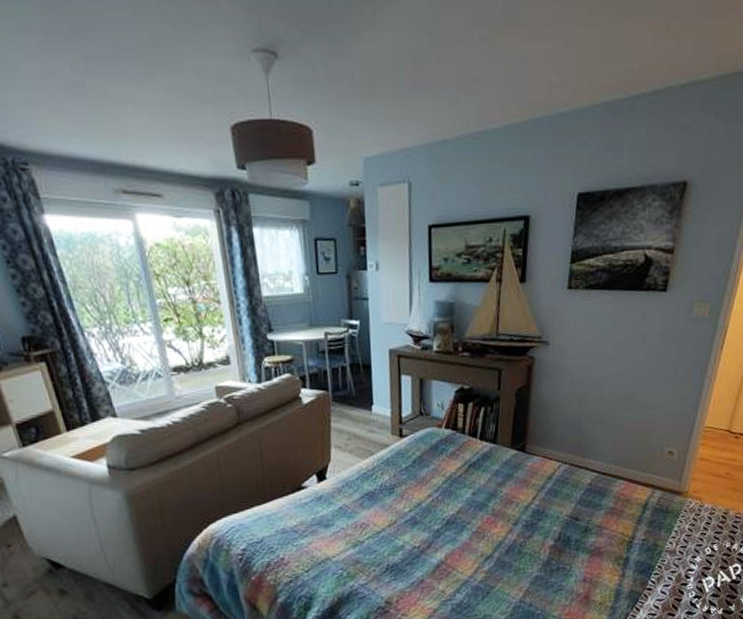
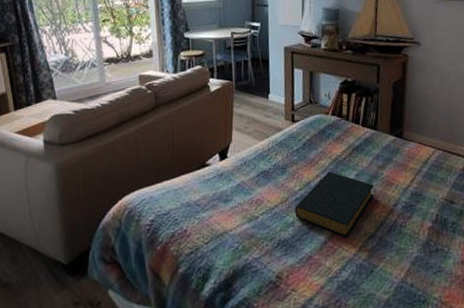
hardback book: none [404,490,493,561] -> present [295,171,374,239]

